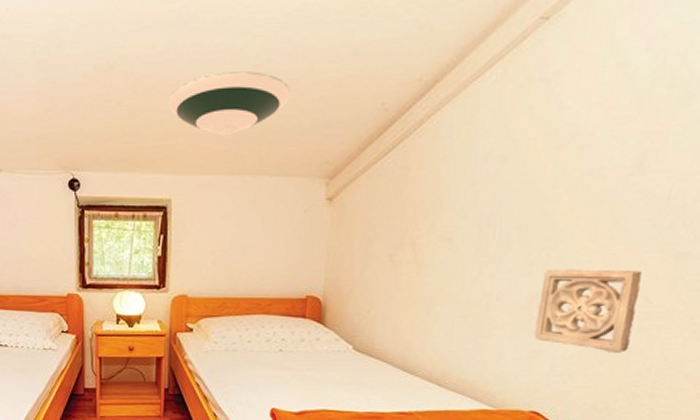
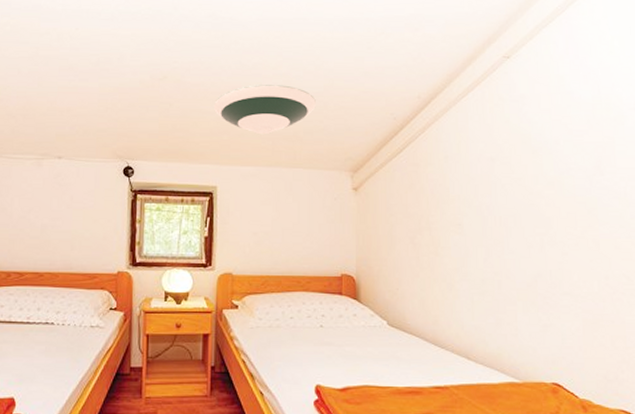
wall ornament: present [534,269,642,353] -> none [541,251,623,326]

